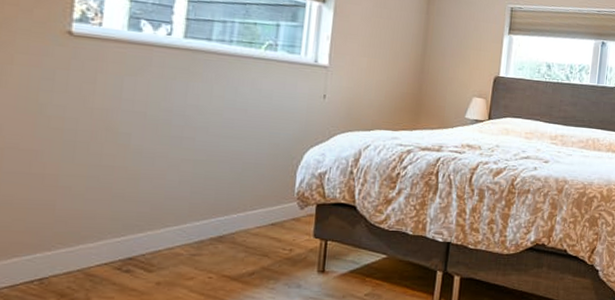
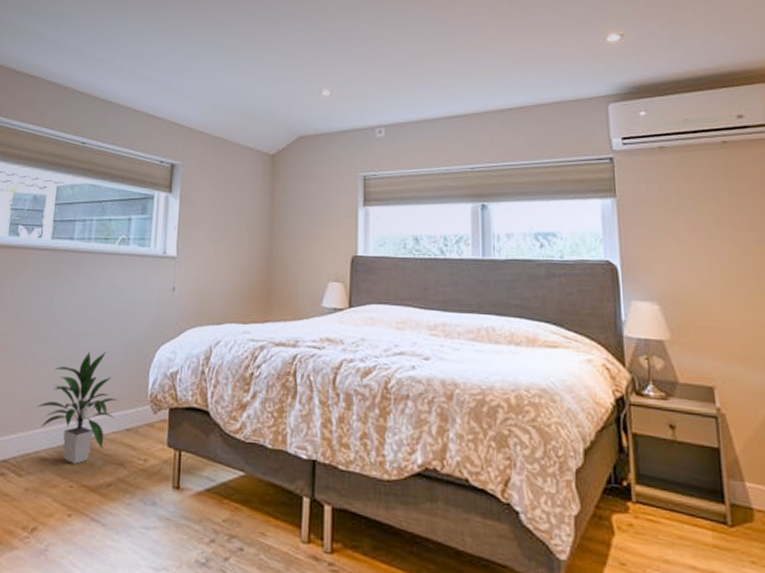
indoor plant: none [168,153,262,257] -> present [36,351,118,464]

